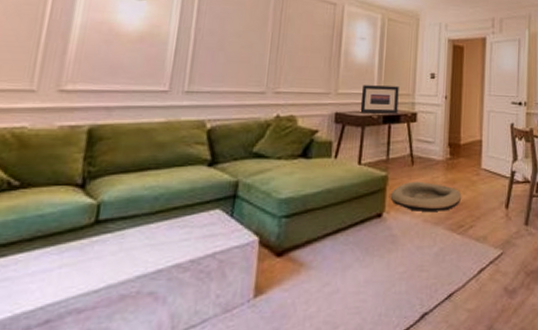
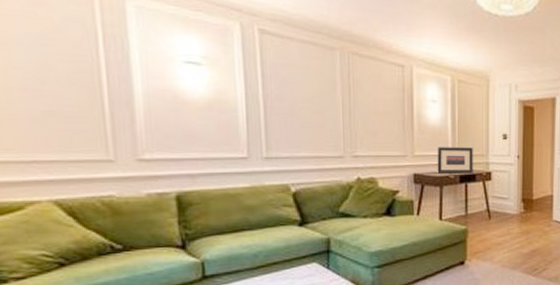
dog bed: present [390,181,462,212] -> none [471,233,536,259]

